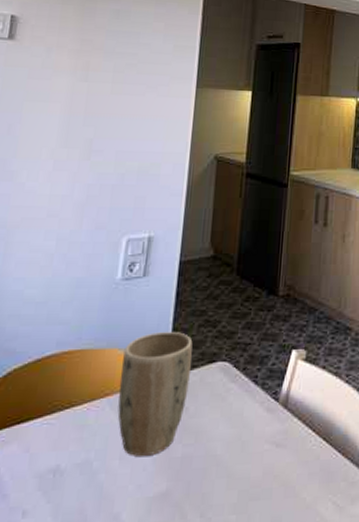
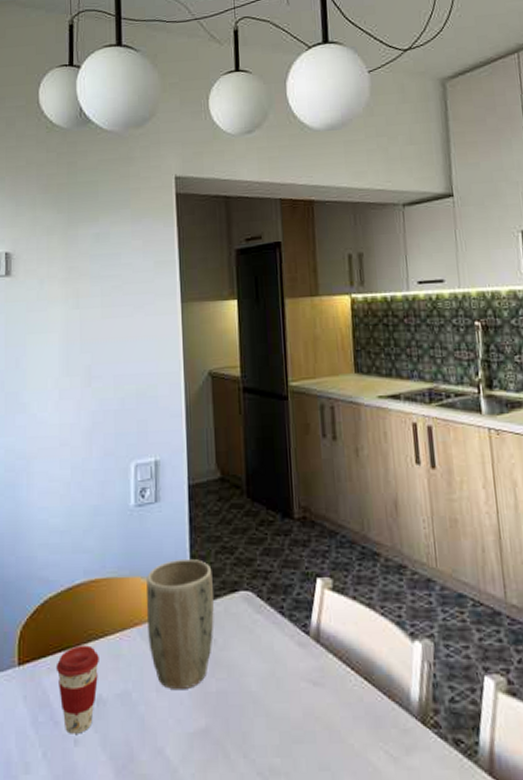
coffee cup: none [11,416,62,506] -> present [55,645,99,734]

